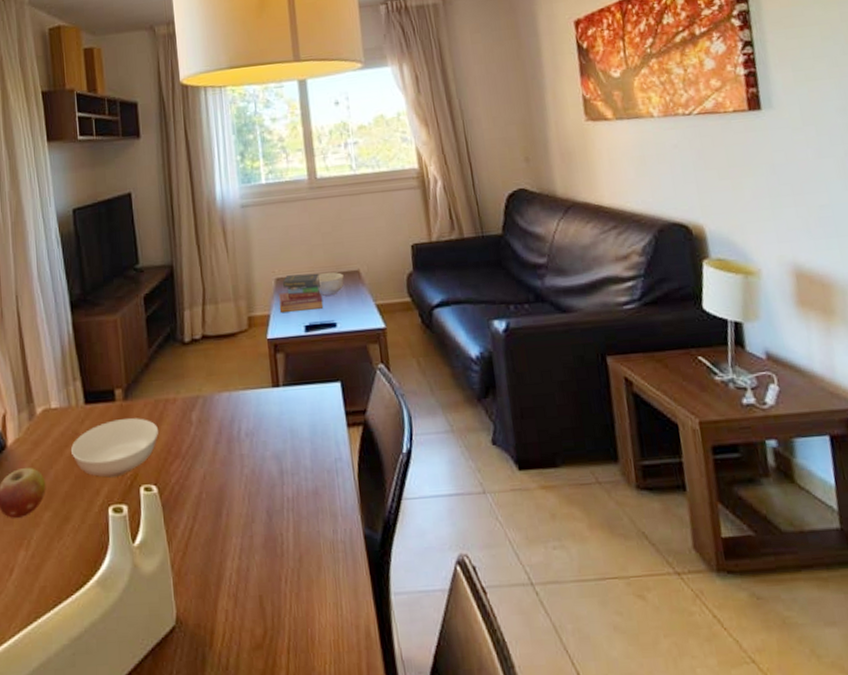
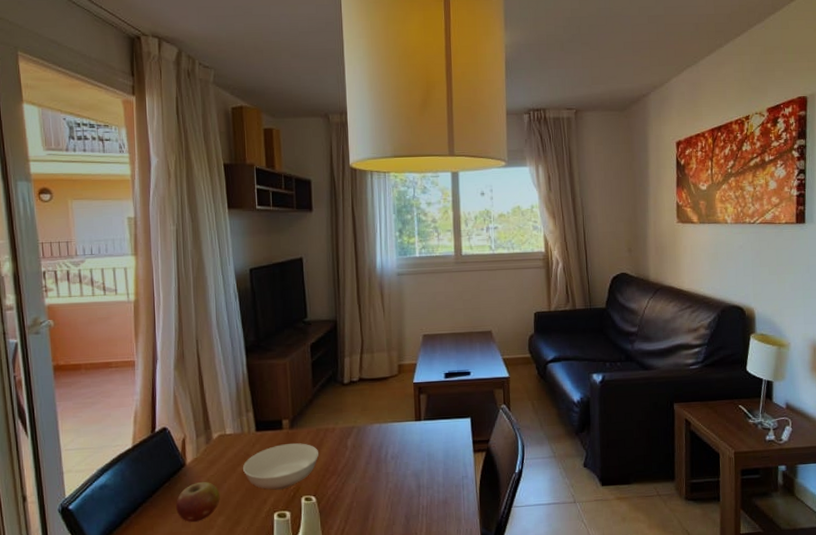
books: present [279,273,324,312] -> none [424,331,461,362]
bowl: present [317,271,344,297] -> none [457,331,479,351]

